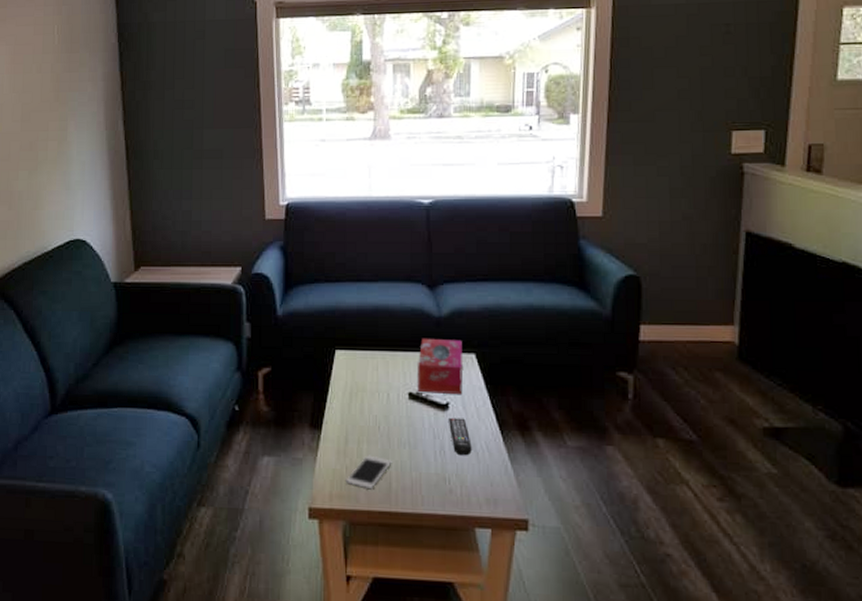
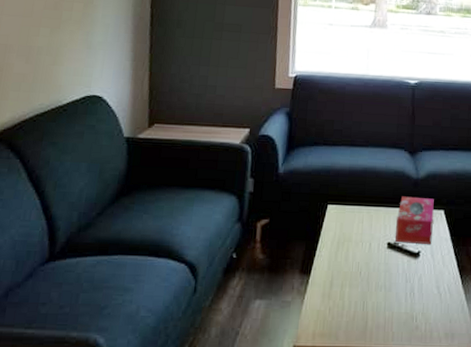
cell phone: present [346,455,392,490] -> none [328,297,370,328]
remote control: present [449,417,472,456] -> none [419,264,436,297]

